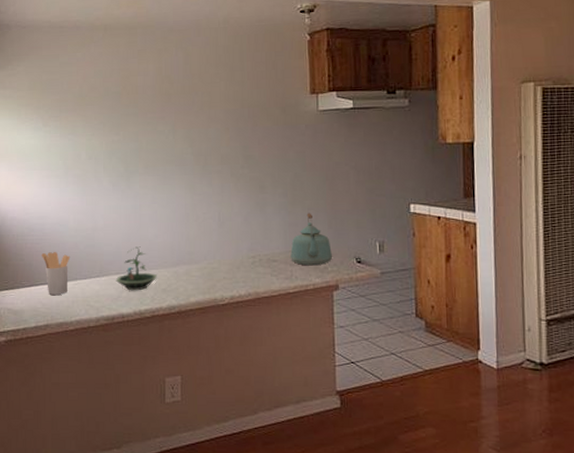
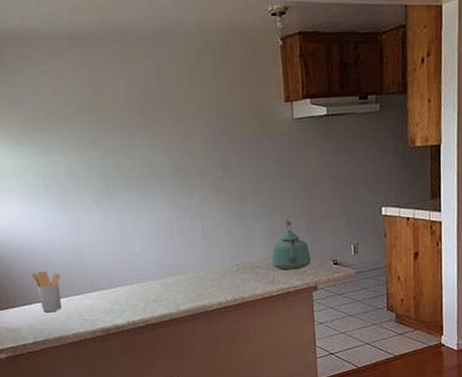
terrarium: present [115,246,157,291] -> none [107,261,147,303]

